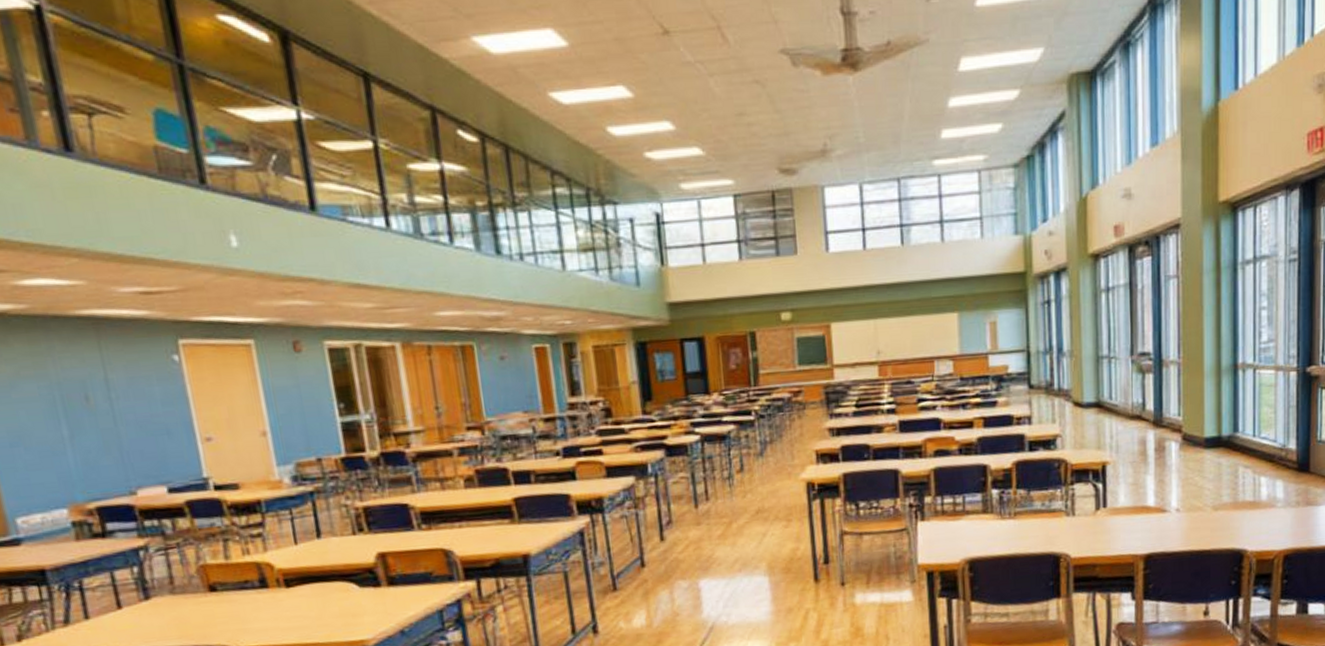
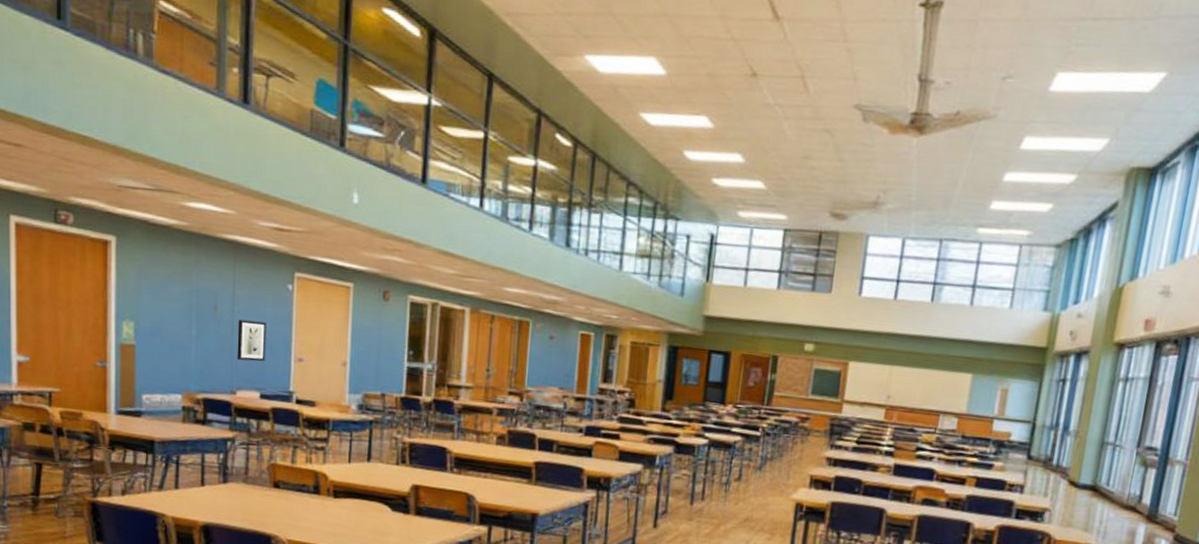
wall art: none [119,404,165,454] -> present [237,319,267,362]

